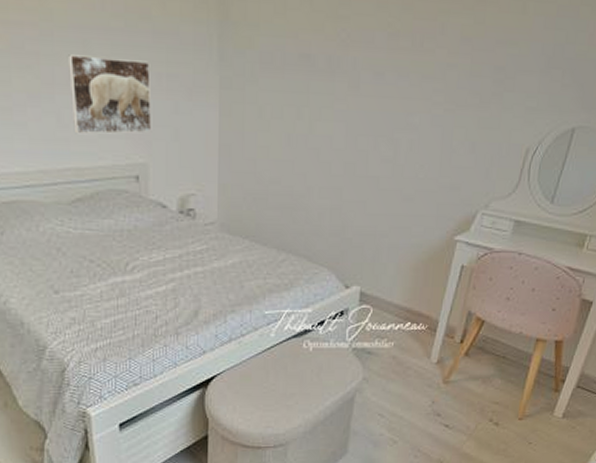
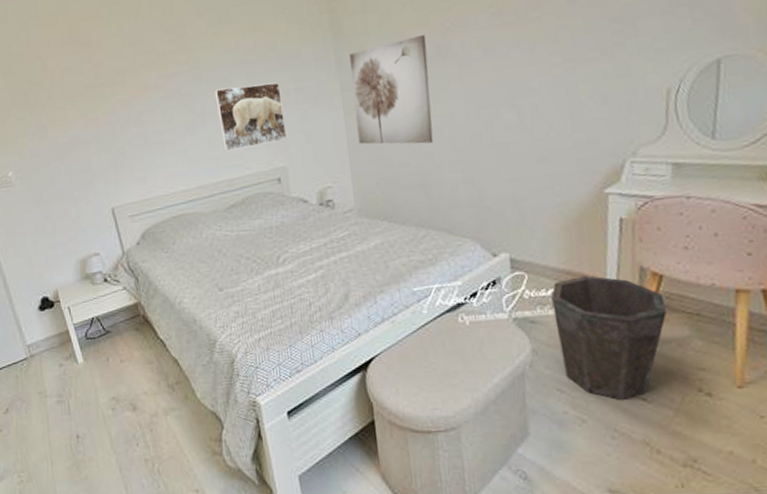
wall art: none [231,40,319,164] -> present [350,34,434,145]
waste bin: none [388,315,481,425] -> present [551,275,667,400]

